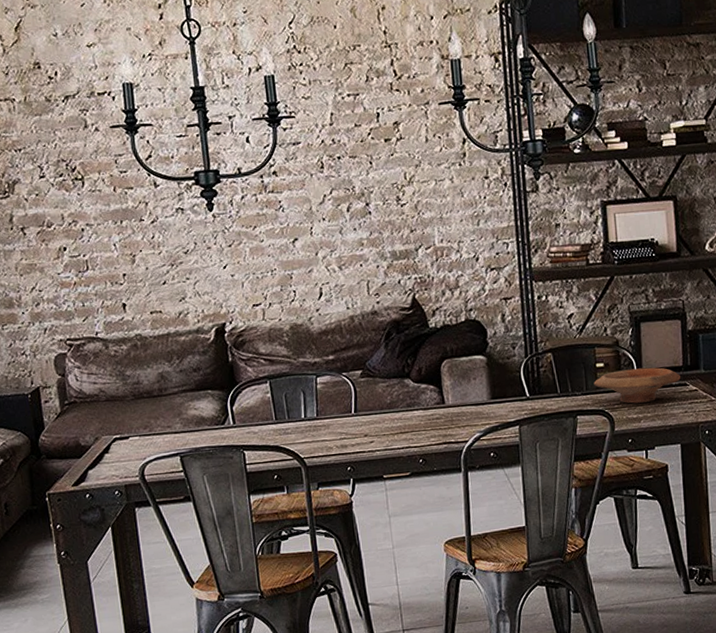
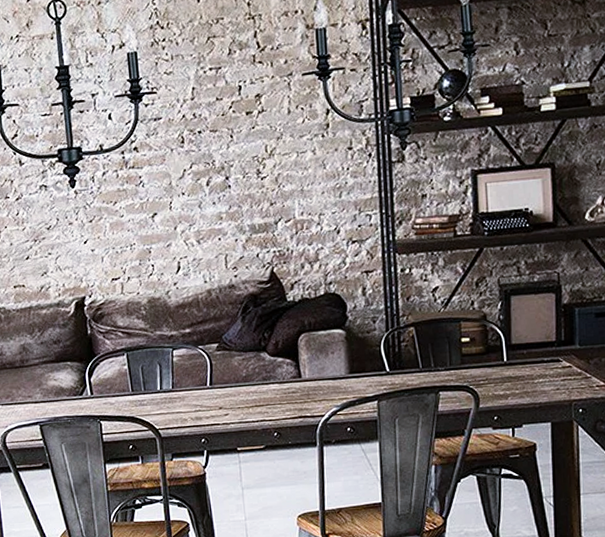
wooden bowl: present [594,367,680,404] -> none [458,342,553,380]

